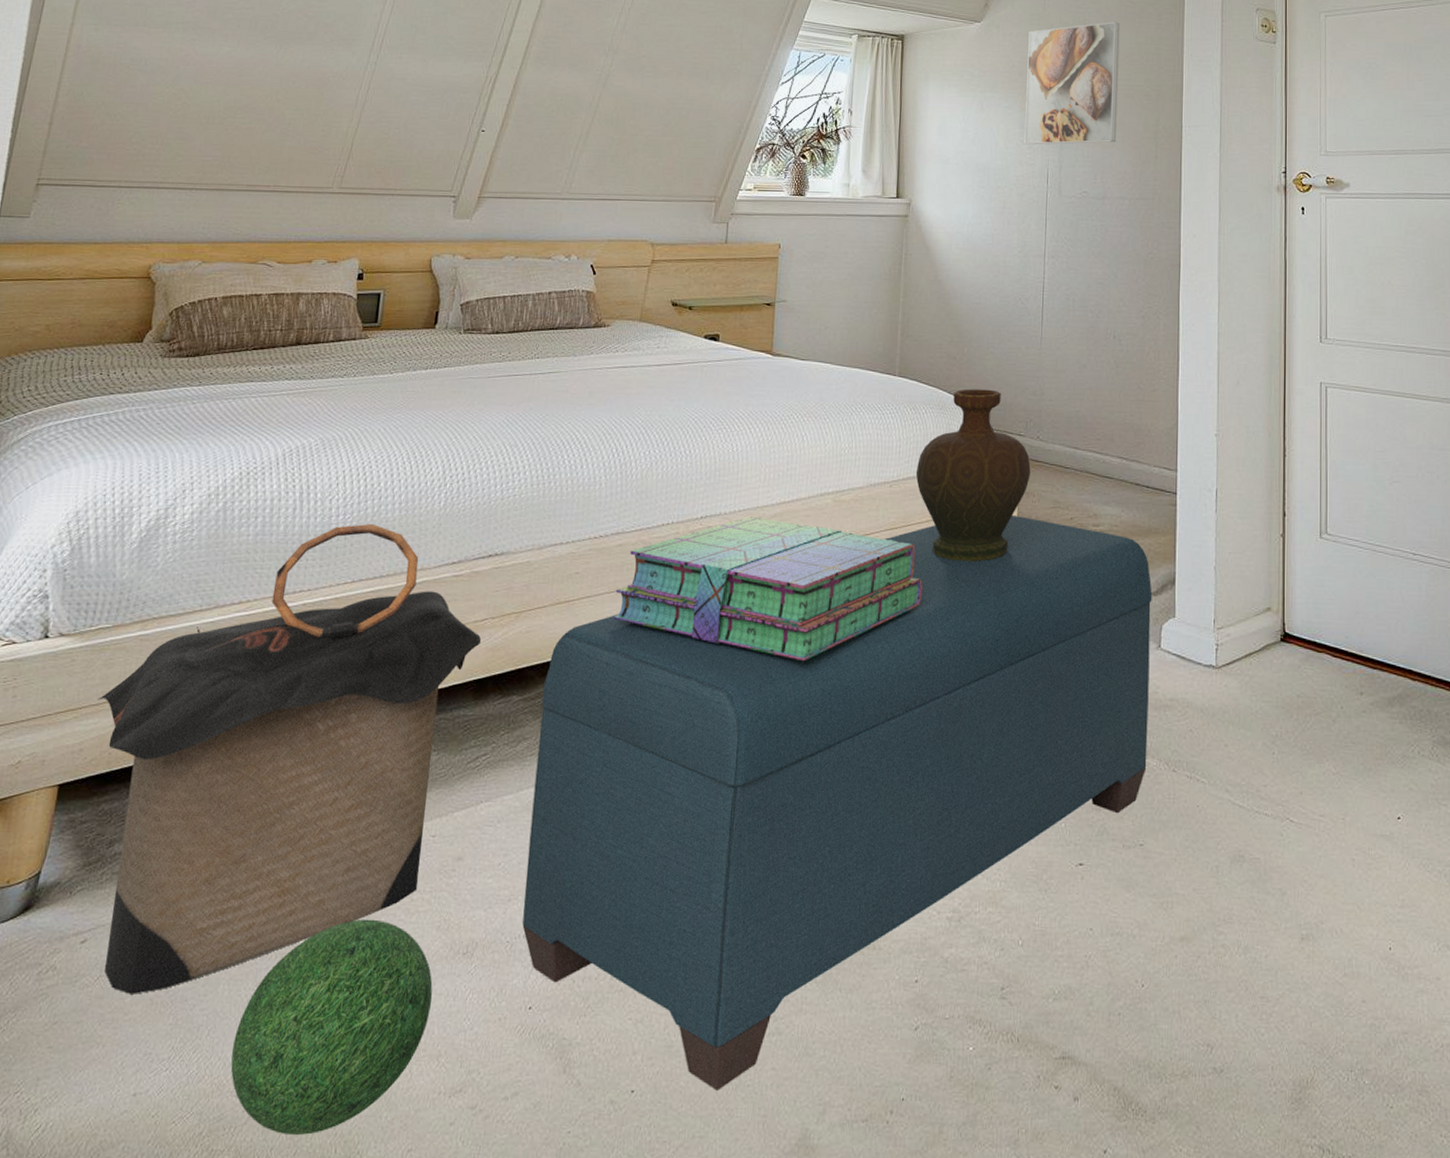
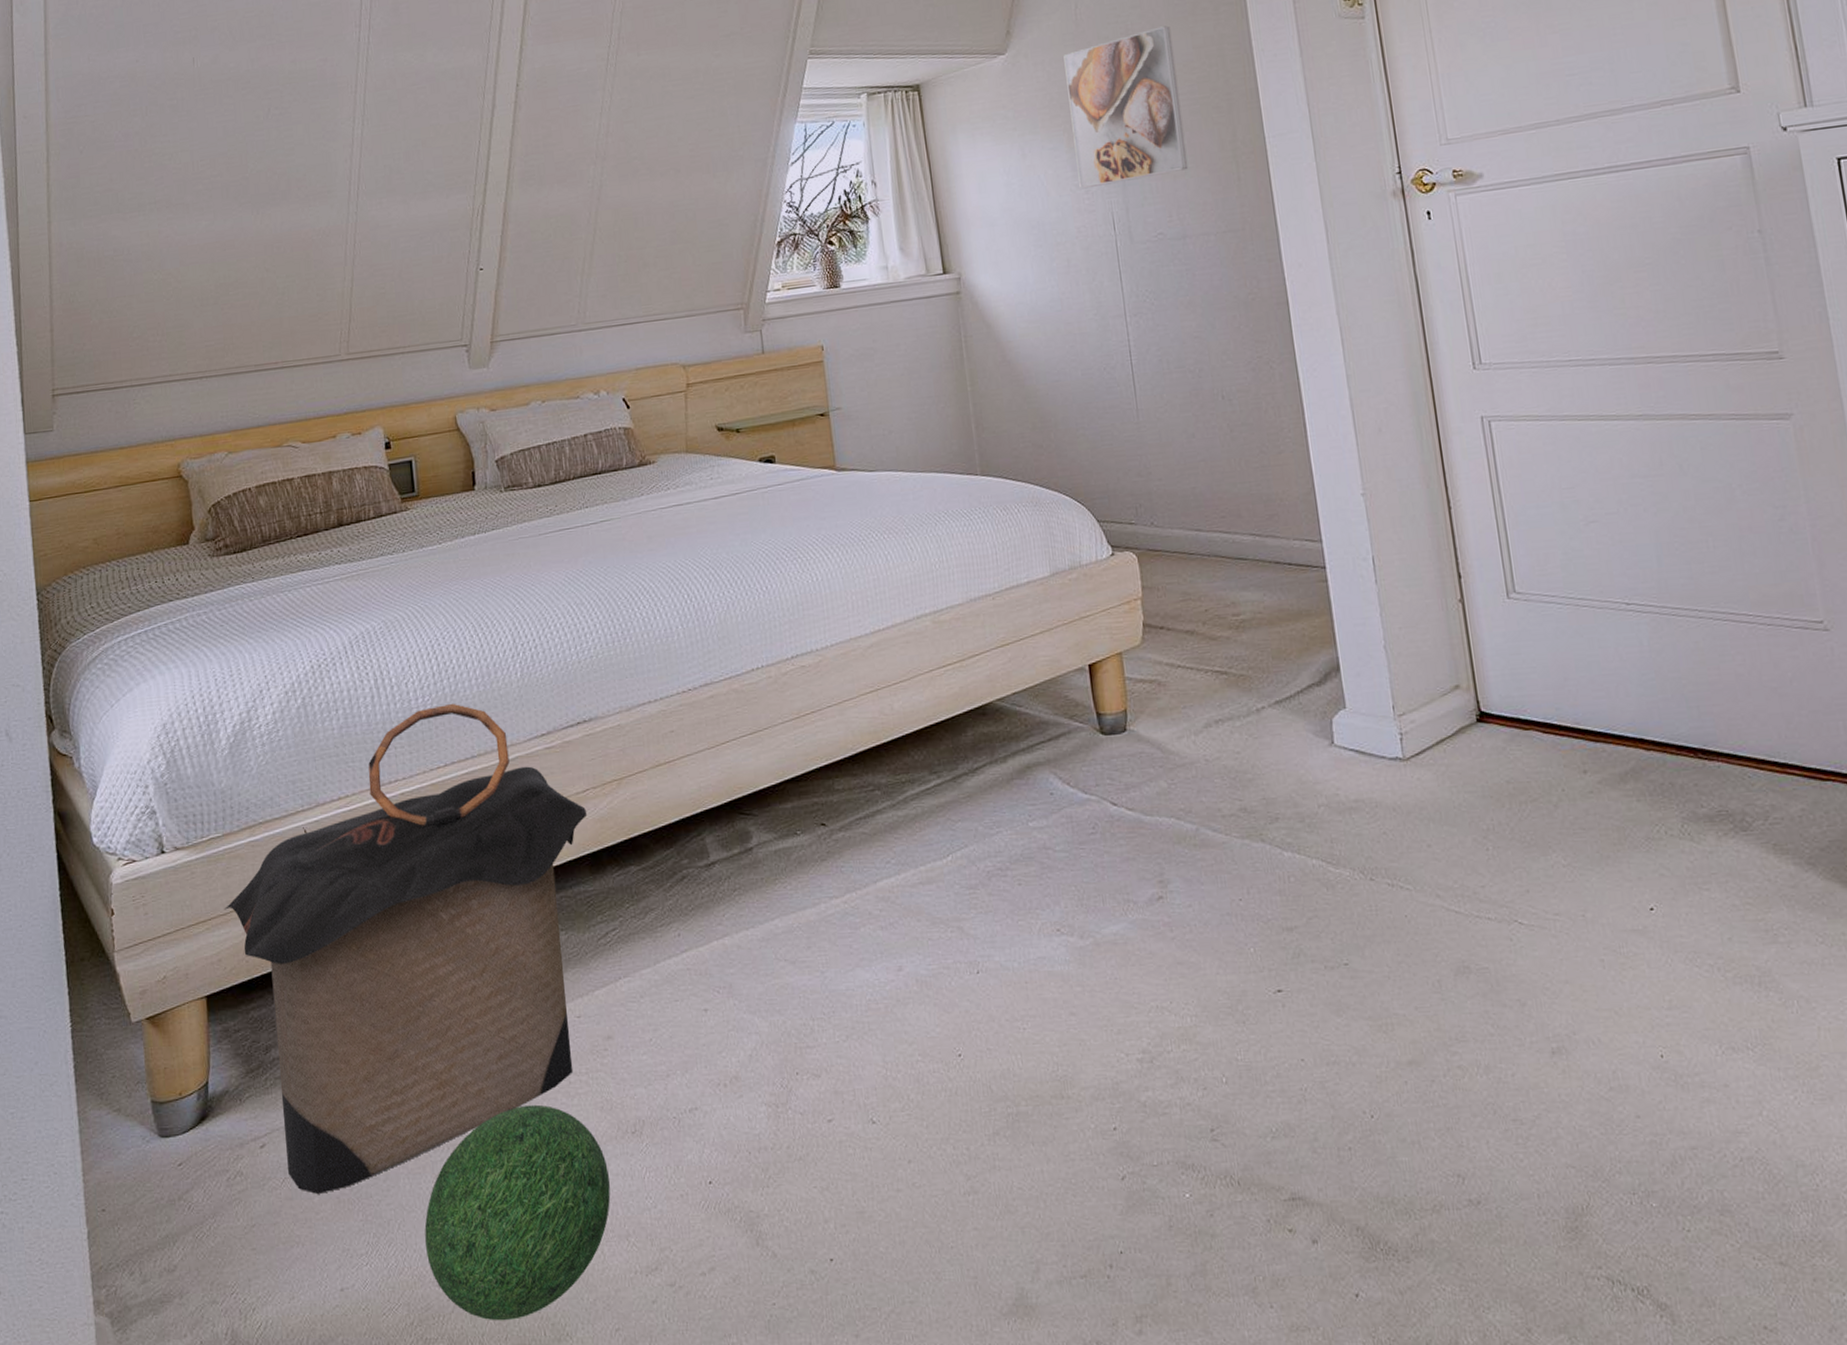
bench: present [522,514,1153,1091] -> none [660,614,1339,1254]
stack of books: present [613,517,923,662] -> none [716,649,1050,801]
decorative vase: present [915,389,1031,562] -> none [1019,476,1151,673]

